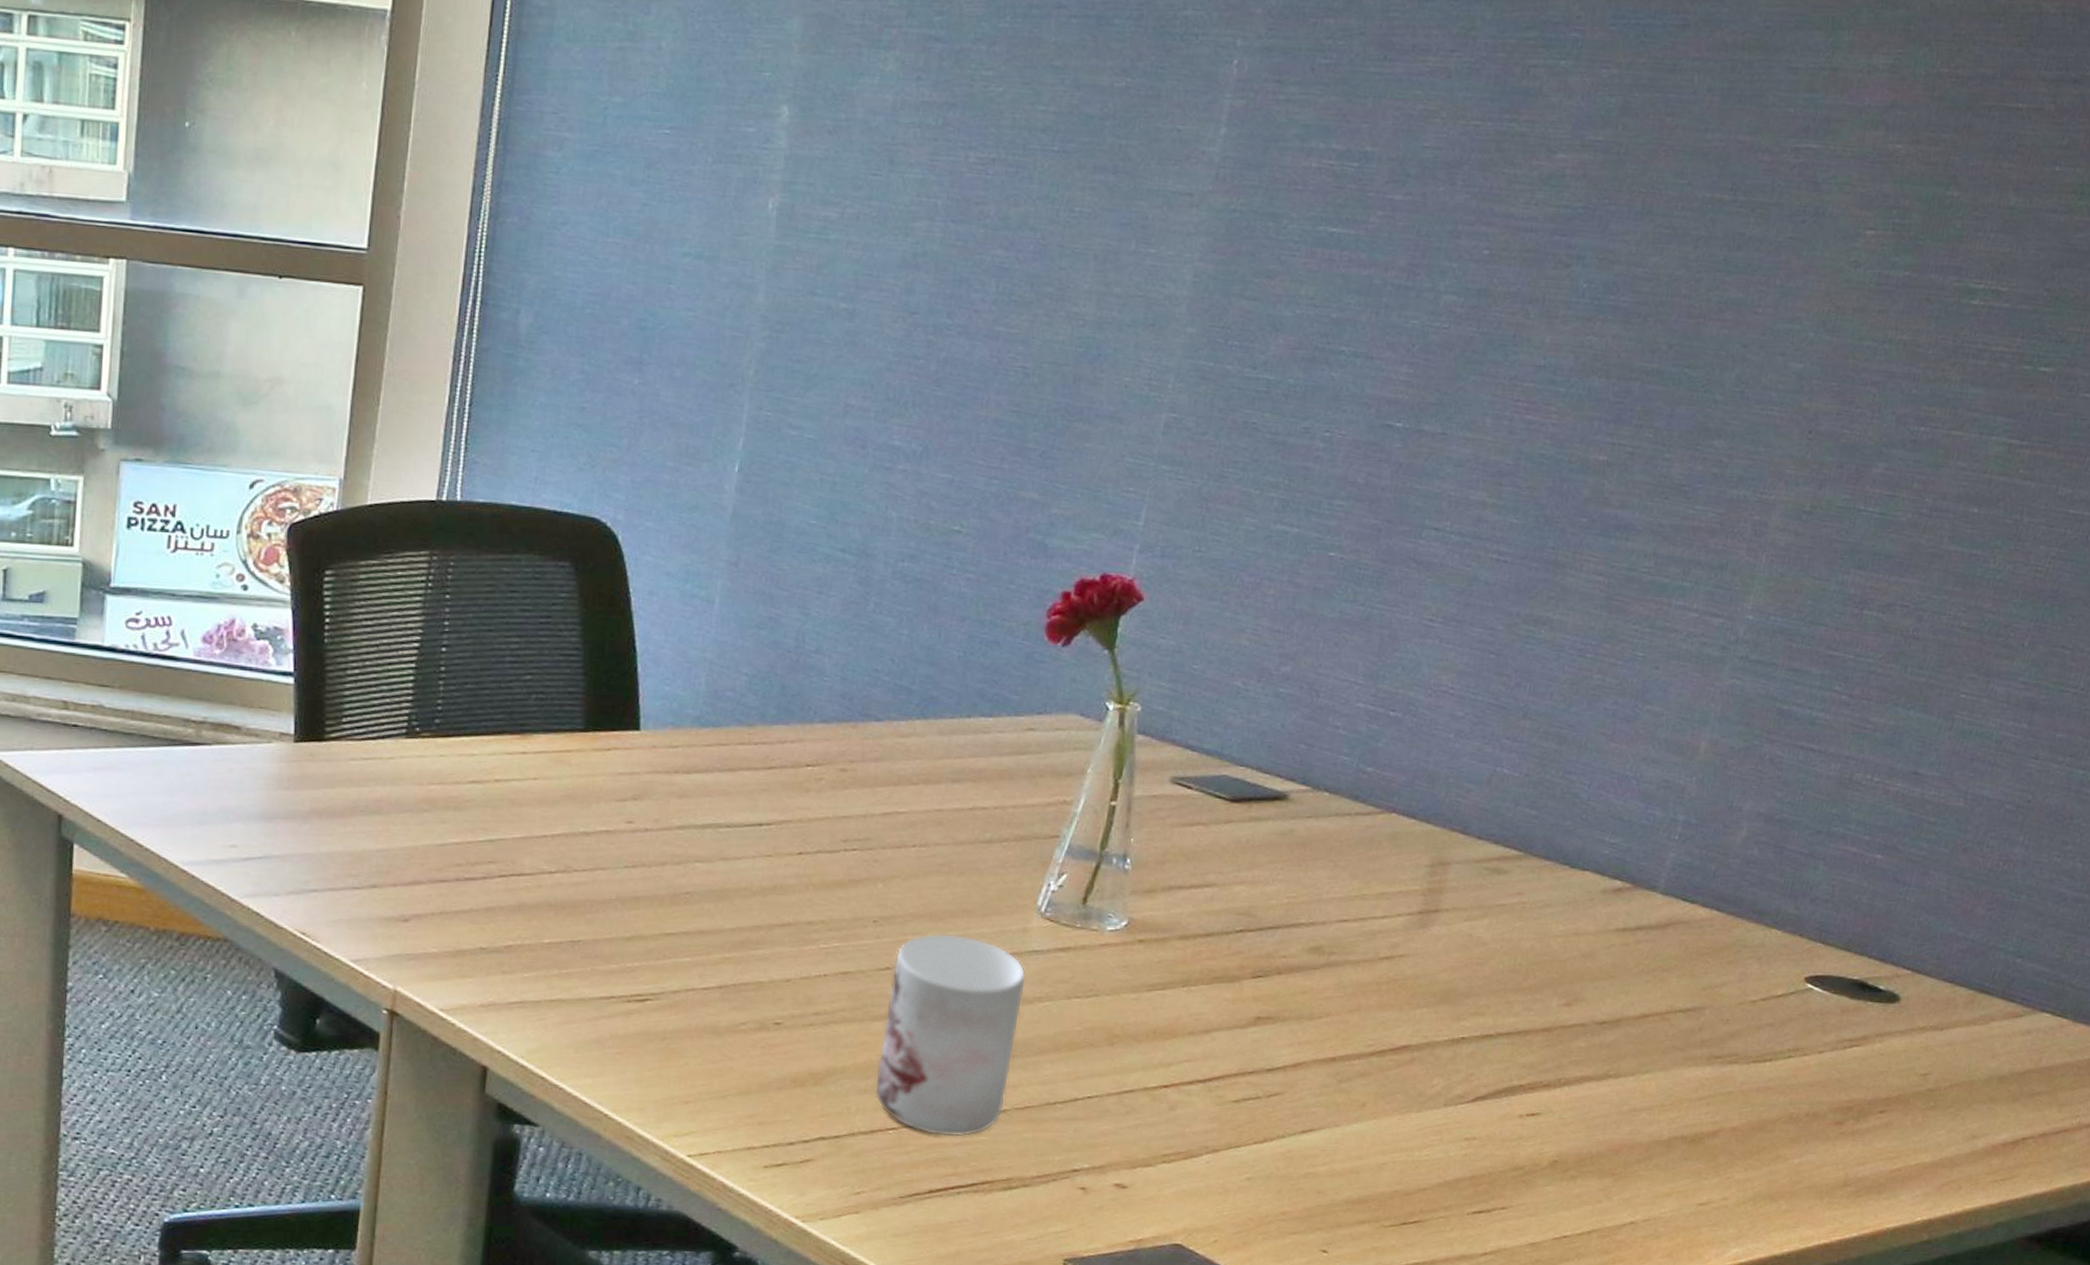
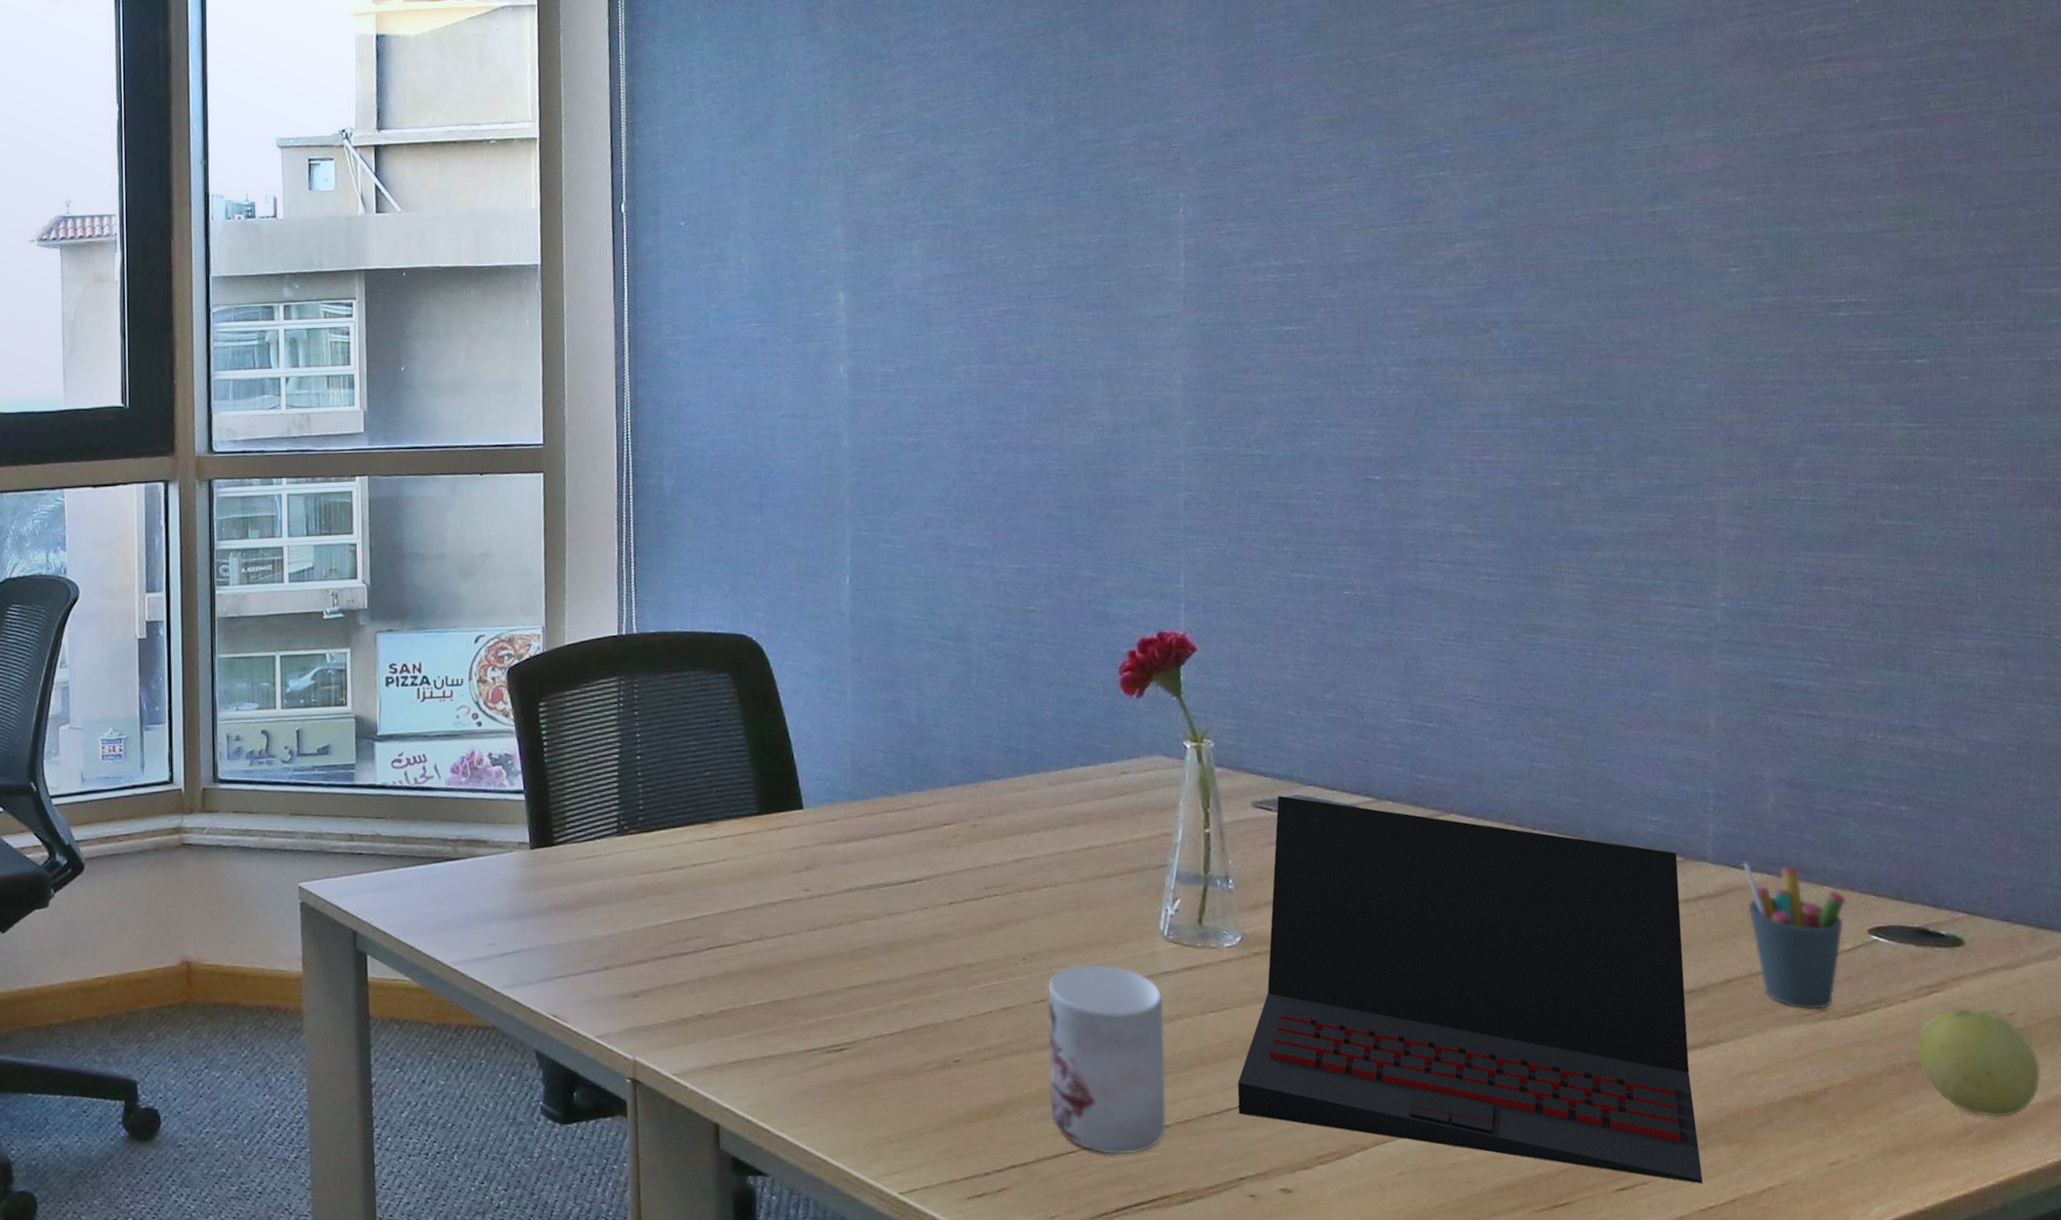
laptop: none [1085,773,1627,1213] -> present [1237,795,1703,1184]
pen holder: none [1680,896,1792,1053] -> present [1742,862,1847,1010]
apple: none [1817,1063,1939,1175] -> present [1916,1007,2041,1119]

